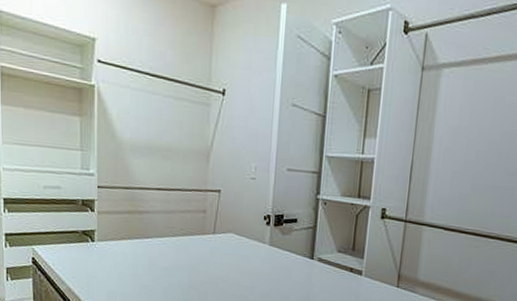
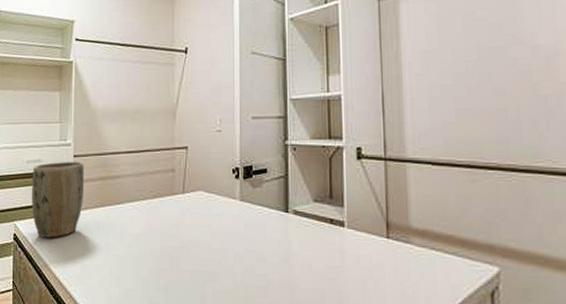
plant pot: none [51,190,110,265] -> present [31,161,85,238]

